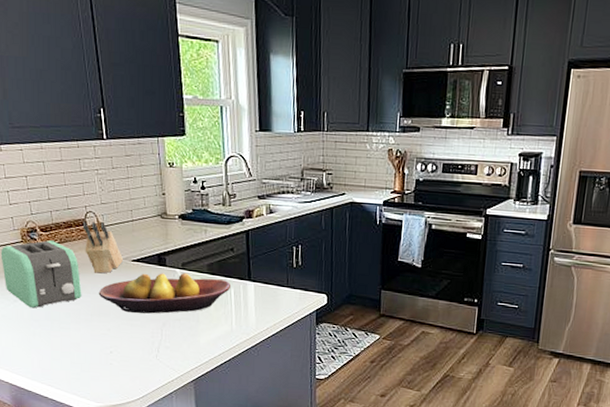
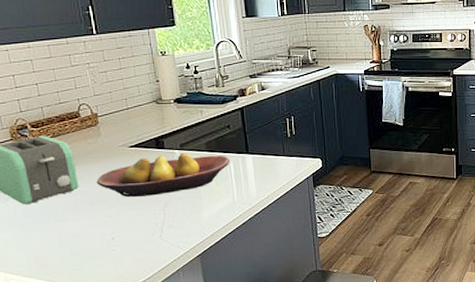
knife block: present [82,221,123,274] -> none [76,113,120,163]

